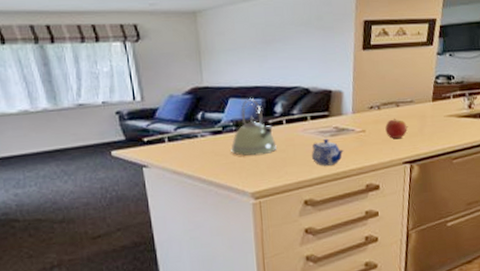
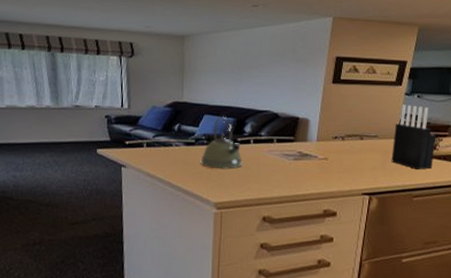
teapot: present [311,138,343,166] -> none [273,161,305,187]
fruit: present [385,119,407,139] -> none [347,151,369,170]
knife block: none [428,65,471,132] -> present [391,104,436,170]

